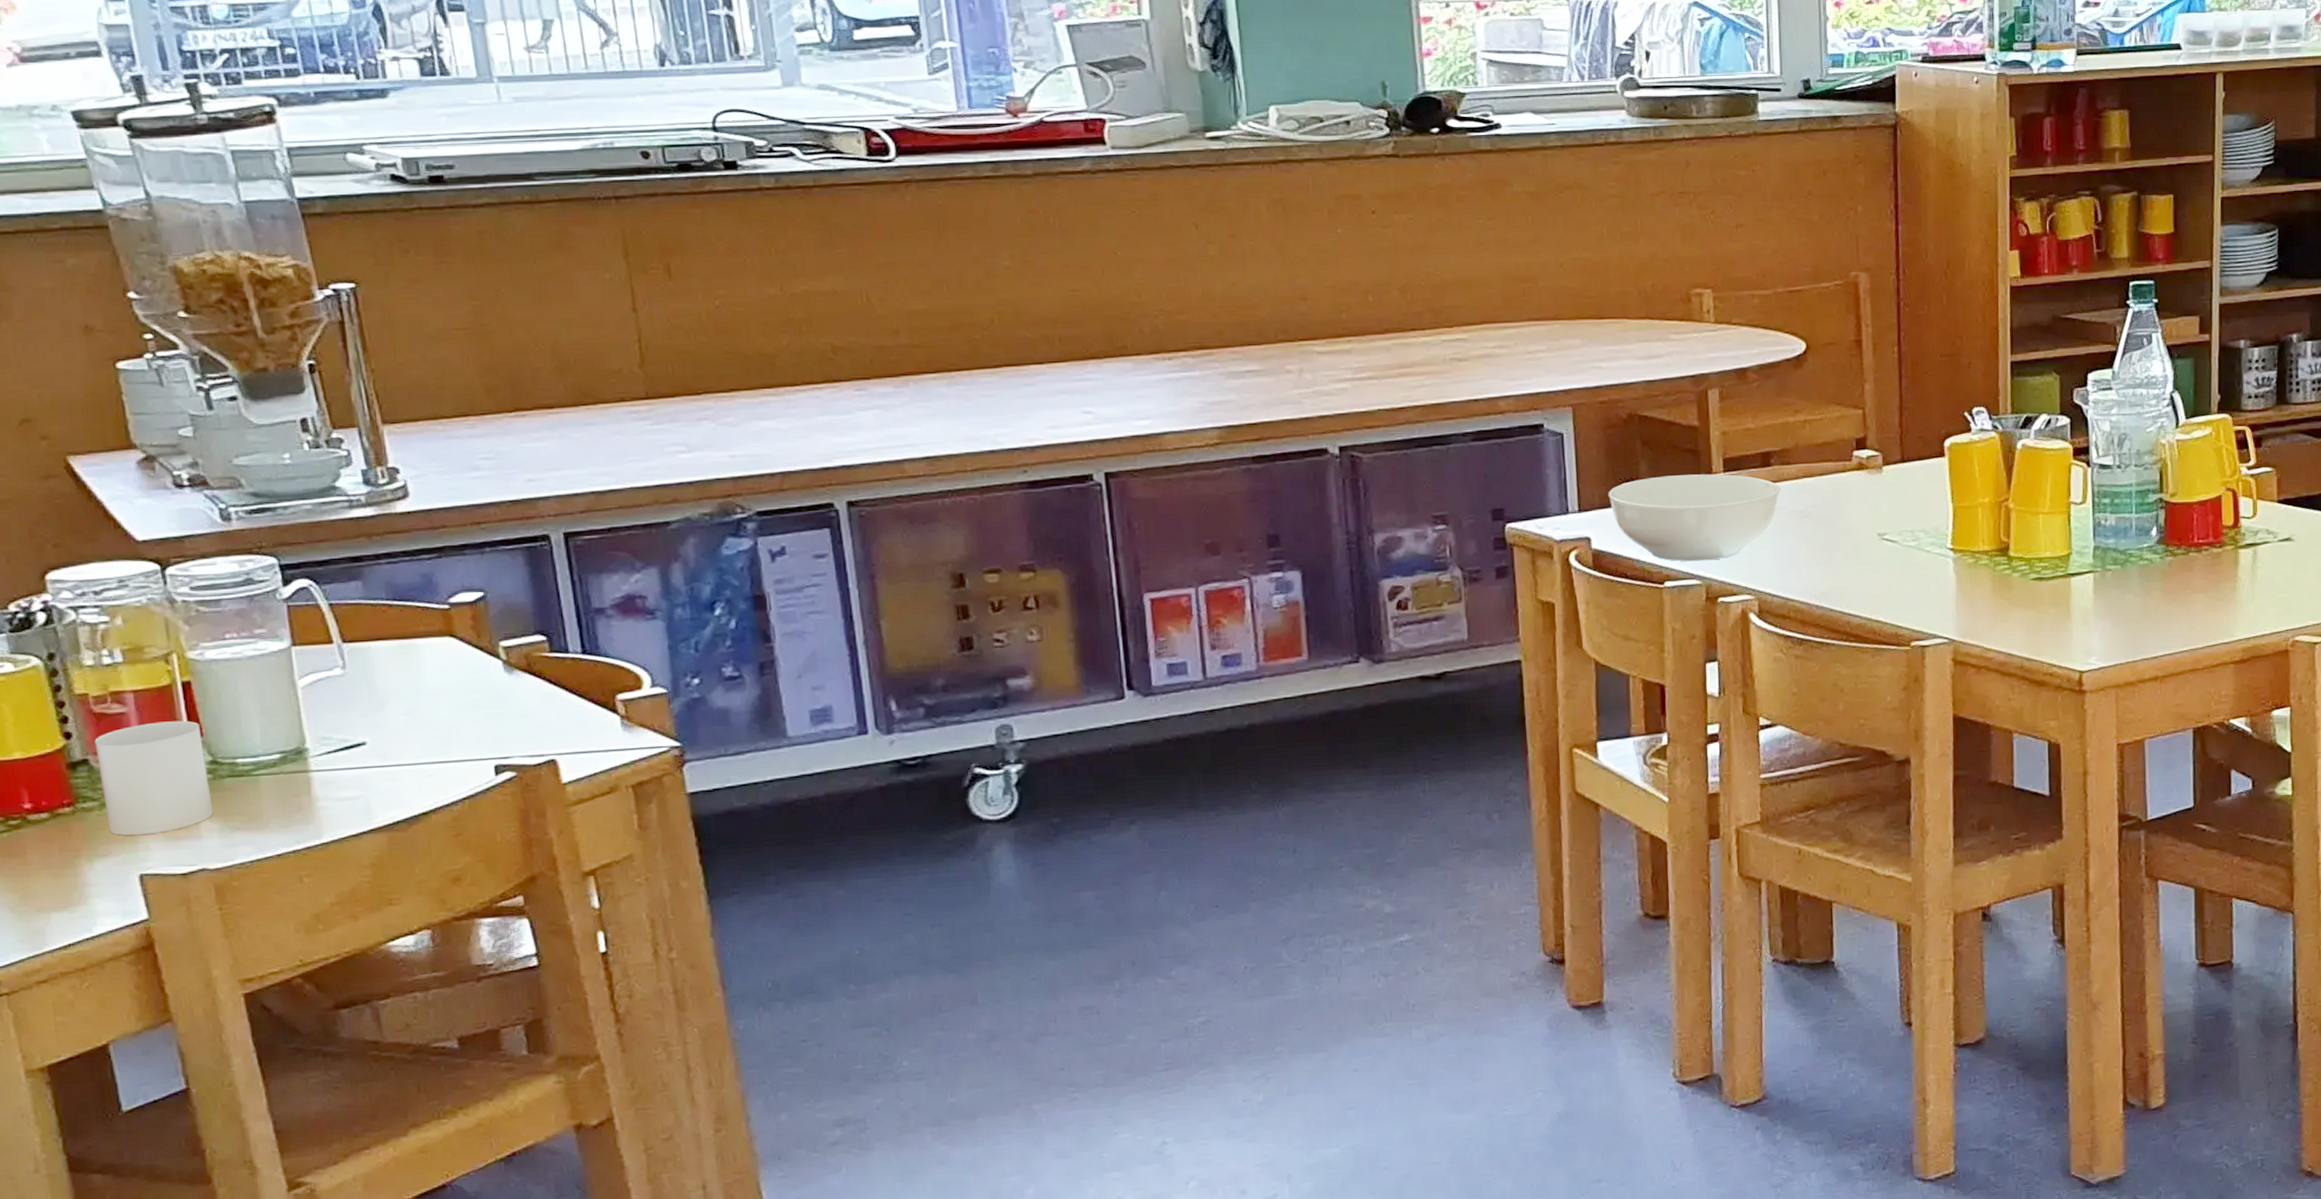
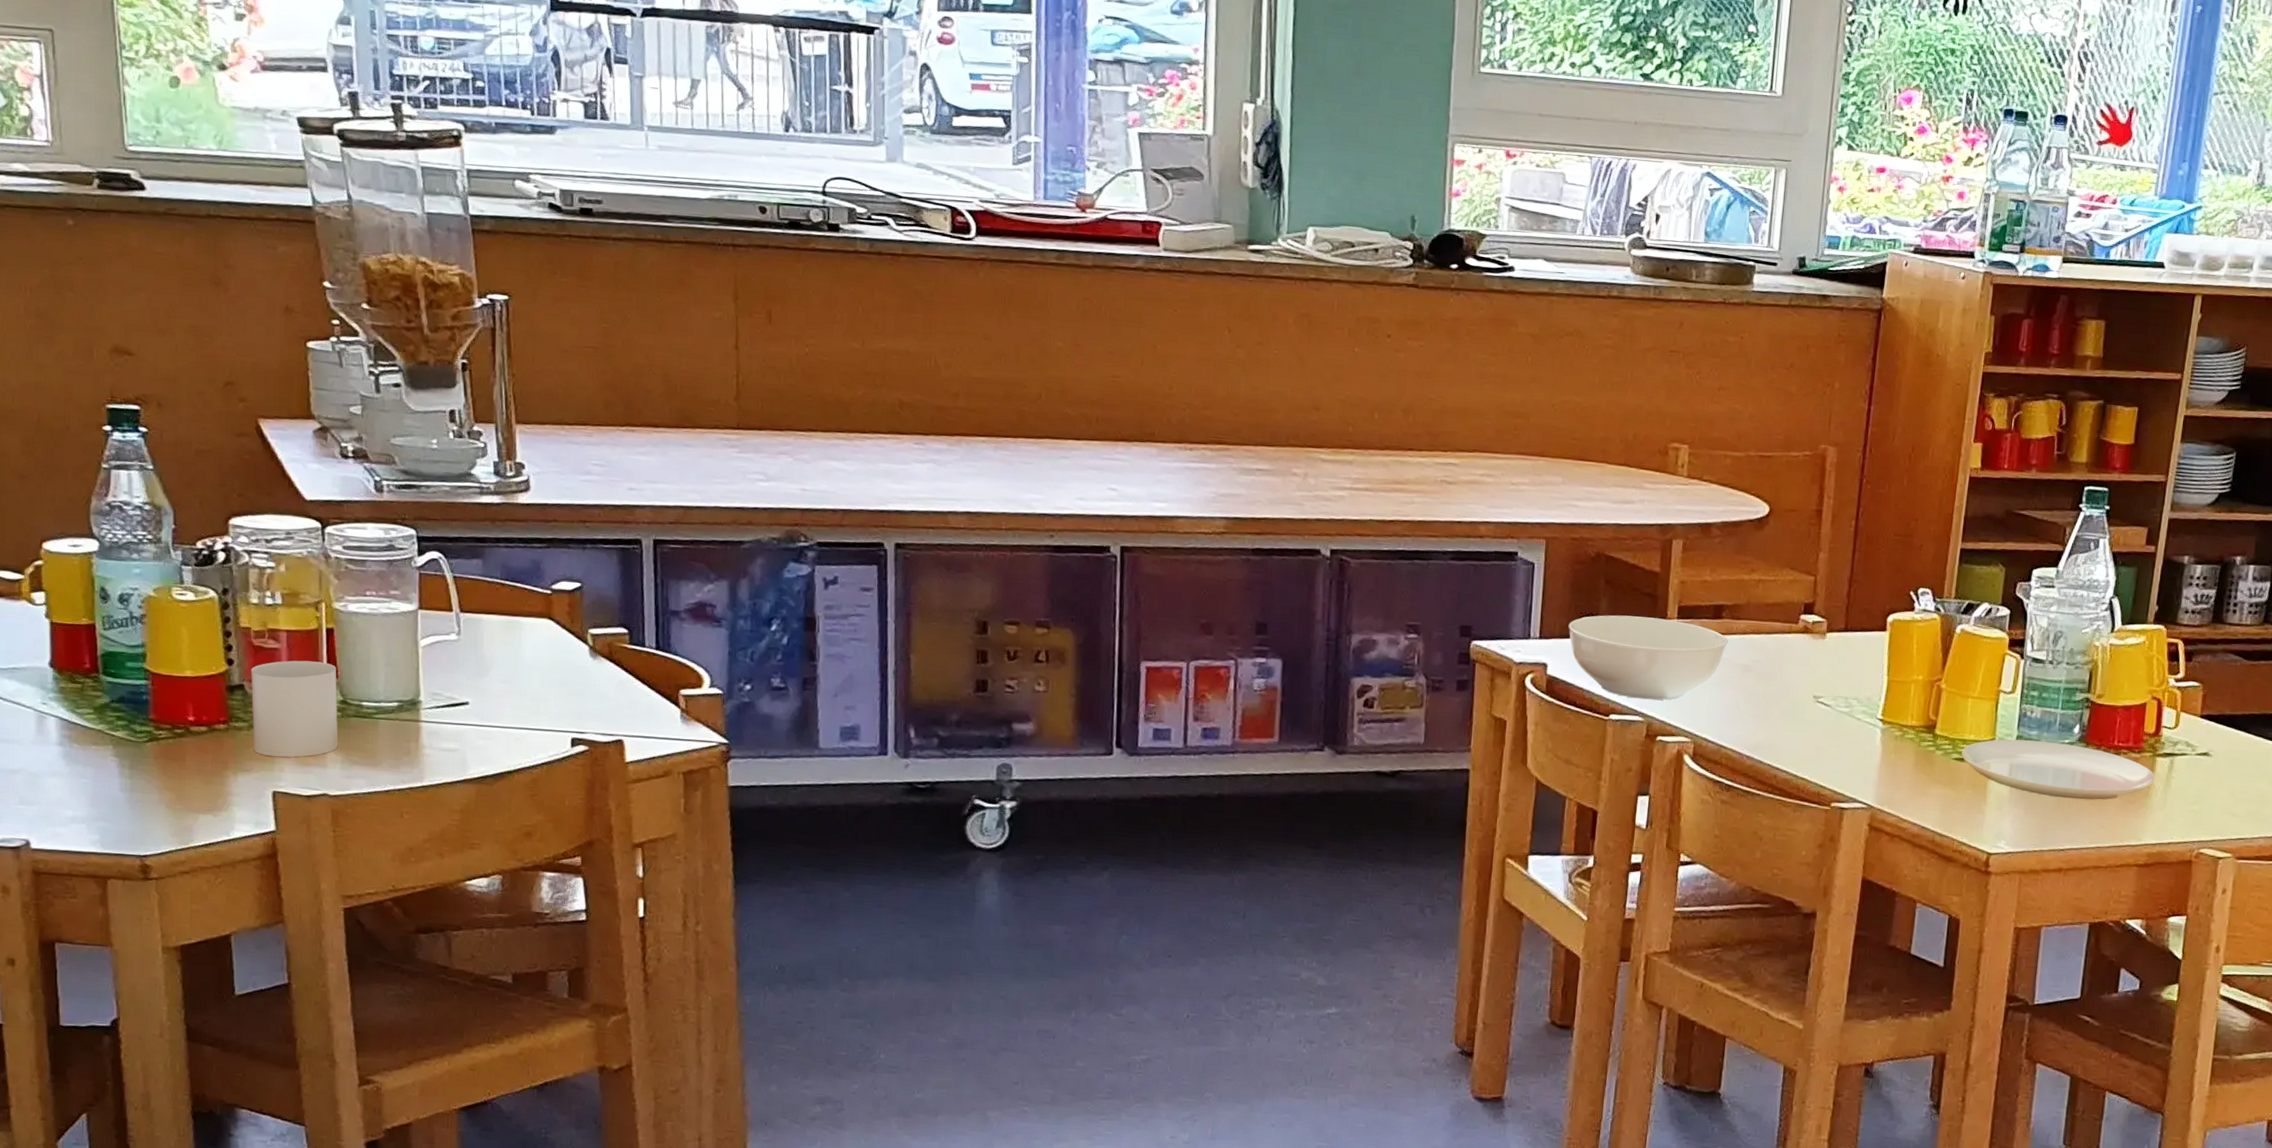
plate: none [2039,548,2241,605] -> present [1962,739,2156,800]

